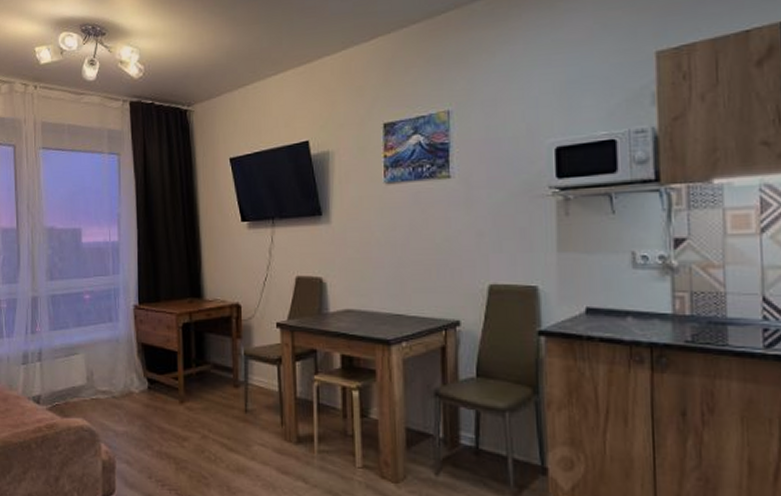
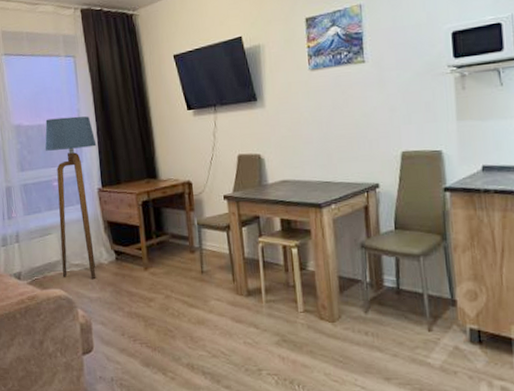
floor lamp: none [78,221,136,410] -> present [44,116,97,280]

